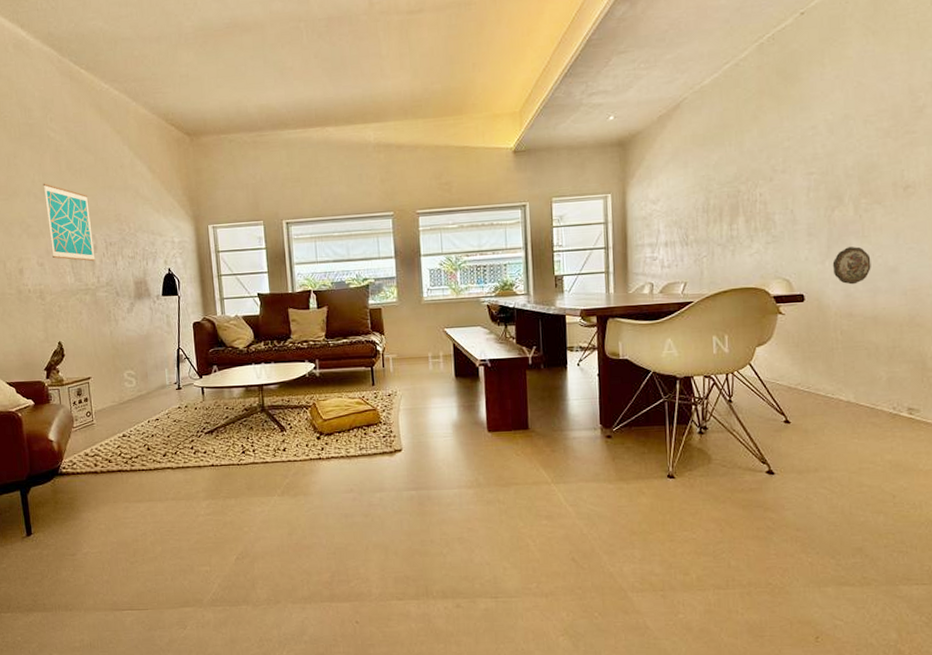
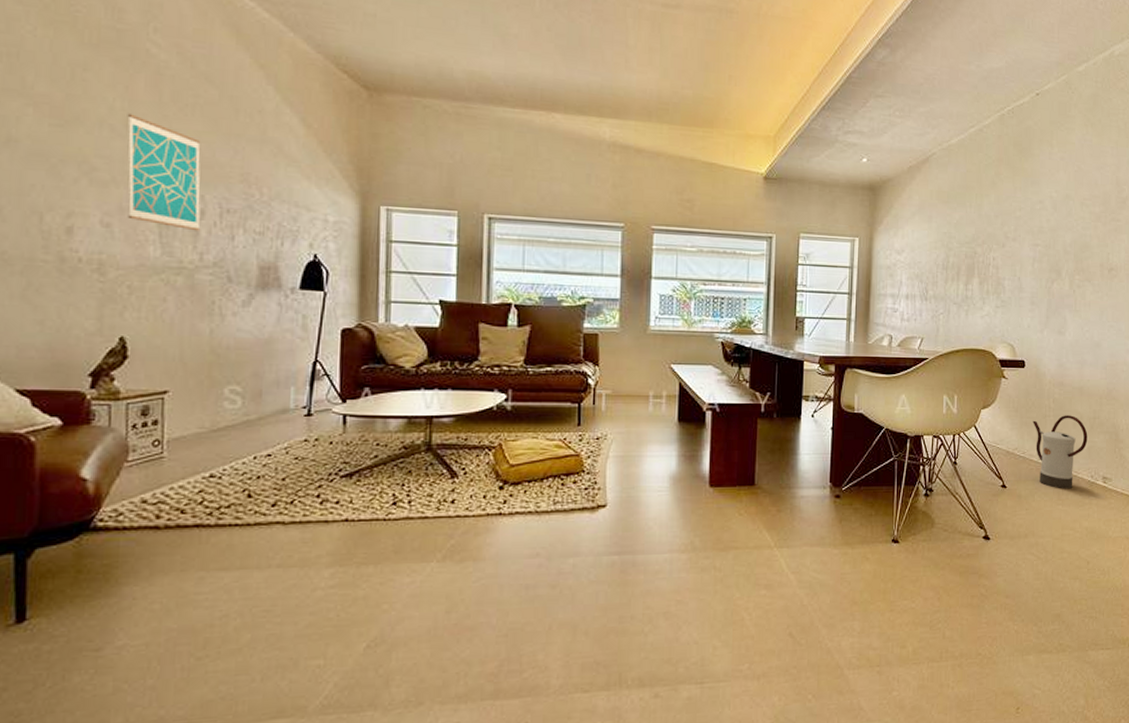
watering can: none [817,346,887,423] -> present [1033,415,1088,489]
decorative plate: present [832,246,871,285] -> none [1049,319,1080,355]

